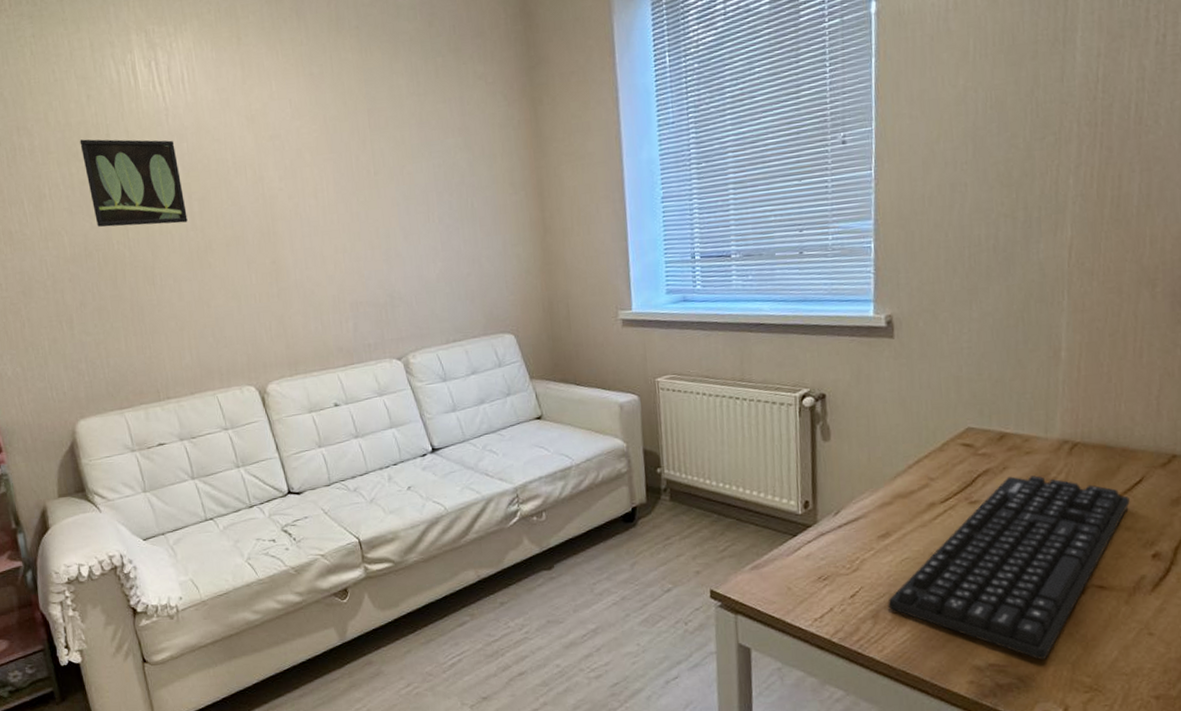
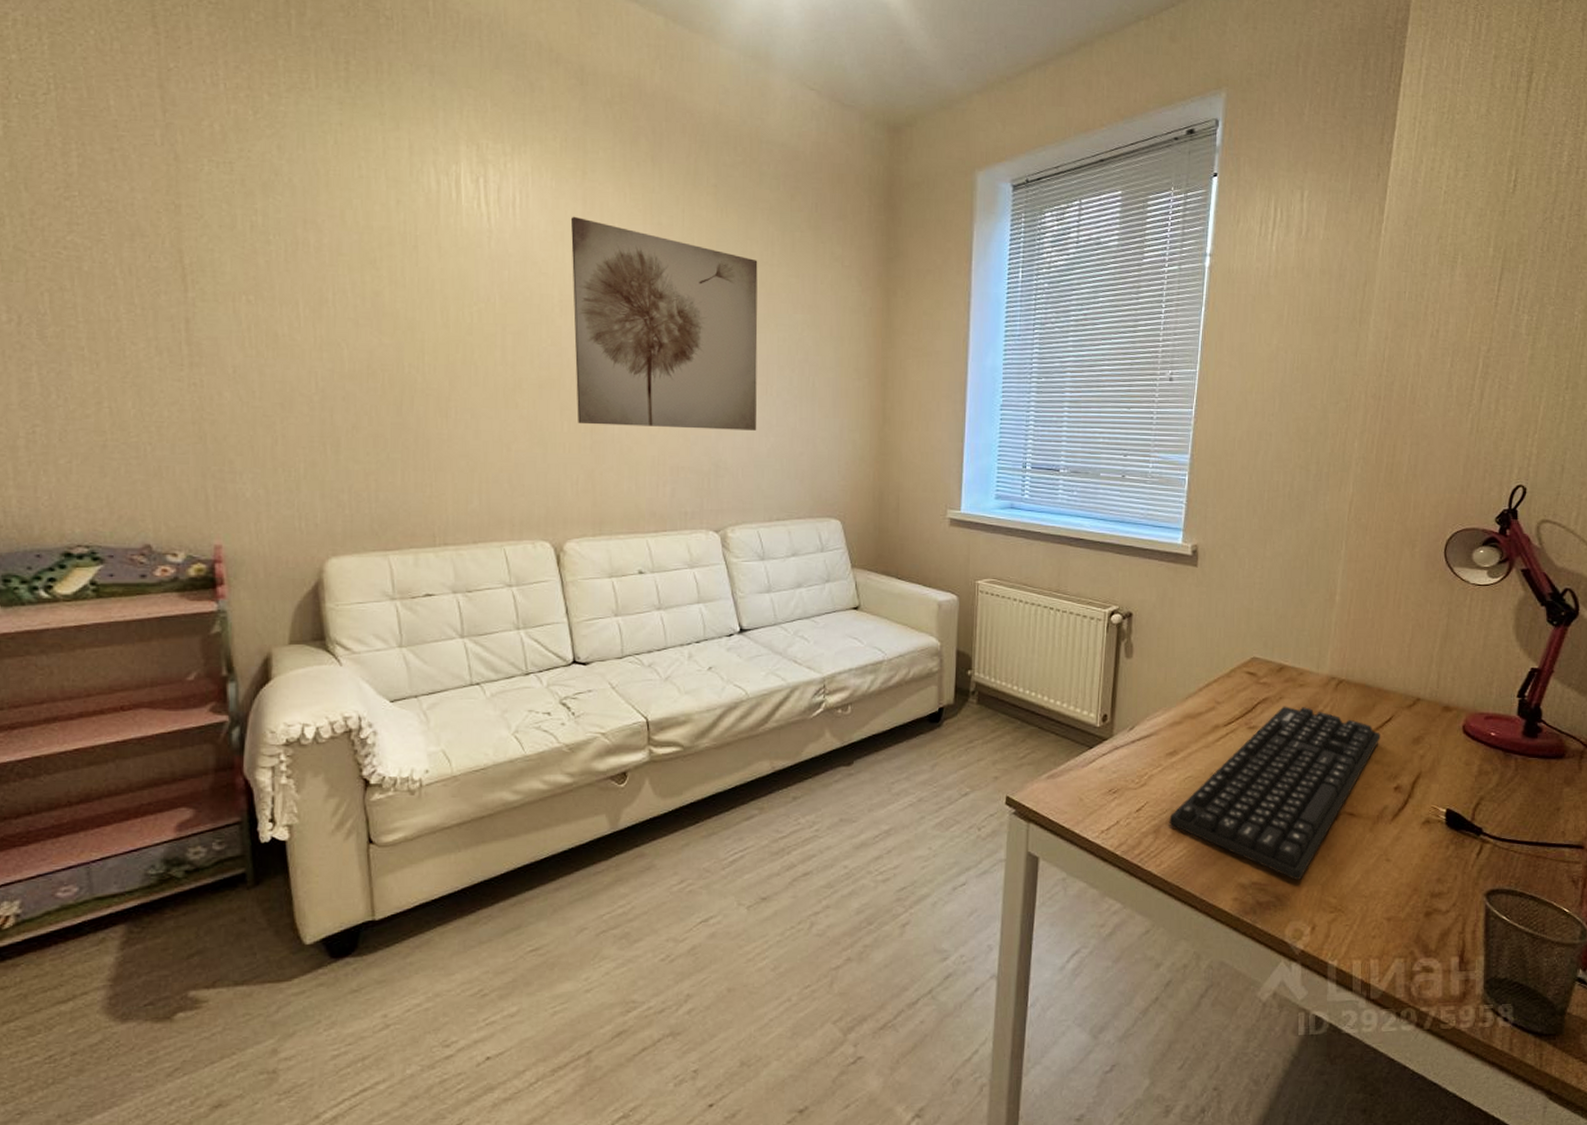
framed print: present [79,139,188,227] -> none [380,246,498,355]
wall art: none [232,81,425,275] -> present [570,216,758,431]

